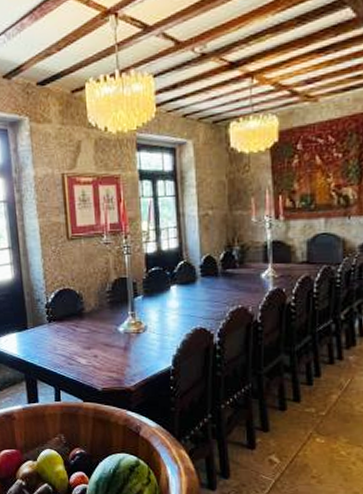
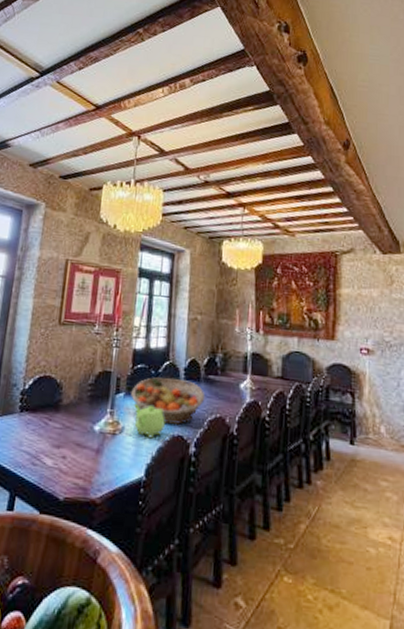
fruit basket: none [149,277,225,318] -> present [131,377,206,425]
teapot: none [152,305,186,333] -> present [133,404,165,439]

